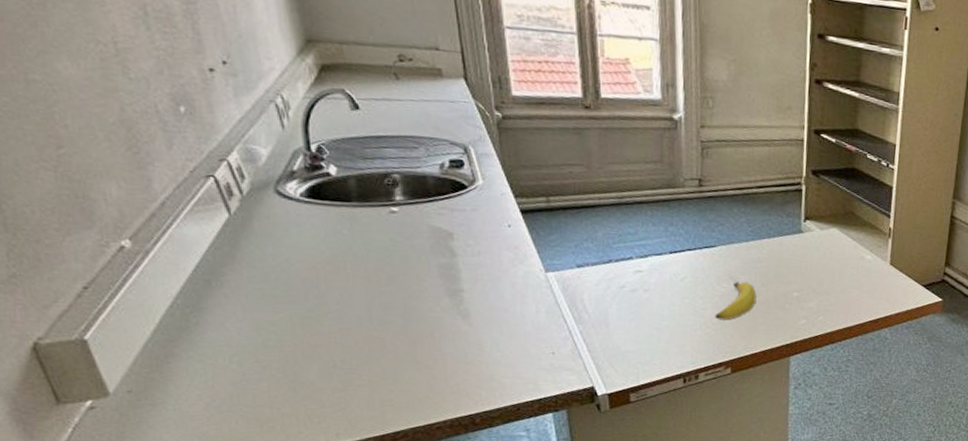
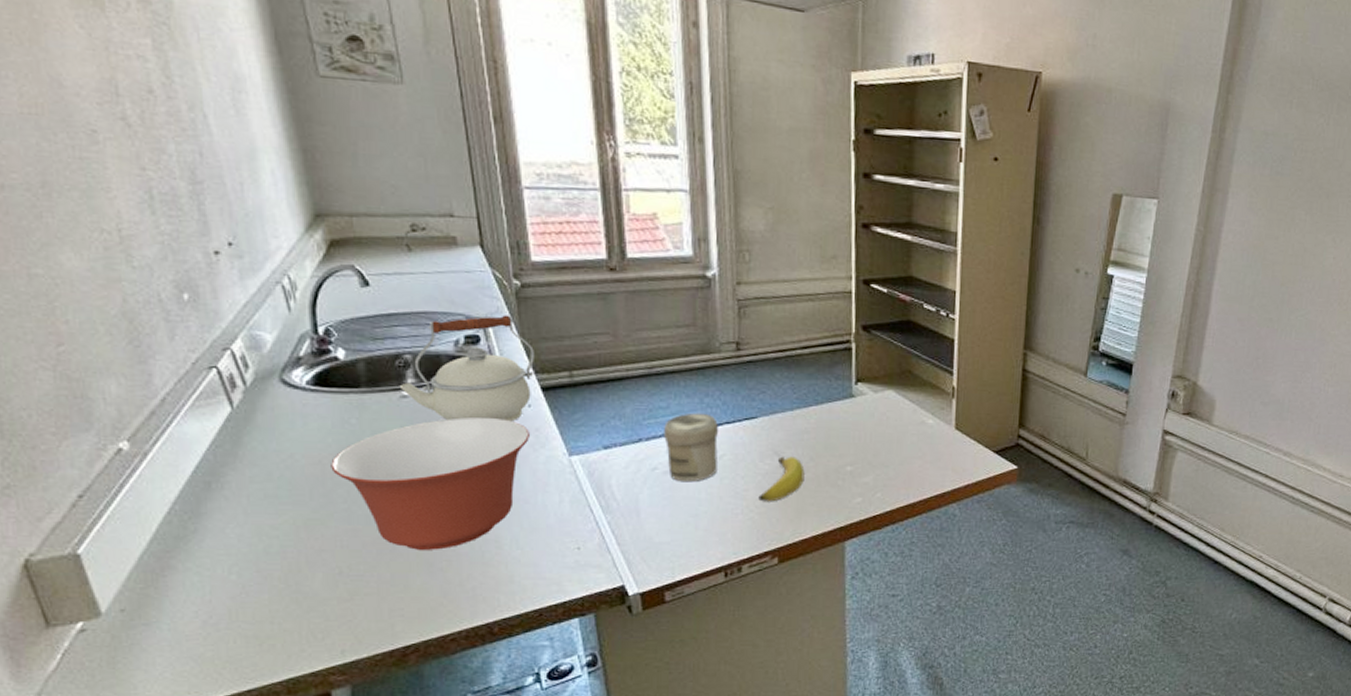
mixing bowl: none [324,233,509,350] -> present [331,417,529,550]
kettle: none [388,143,514,240] -> present [399,315,534,422]
jar: none [632,239,682,300] -> present [664,413,719,483]

